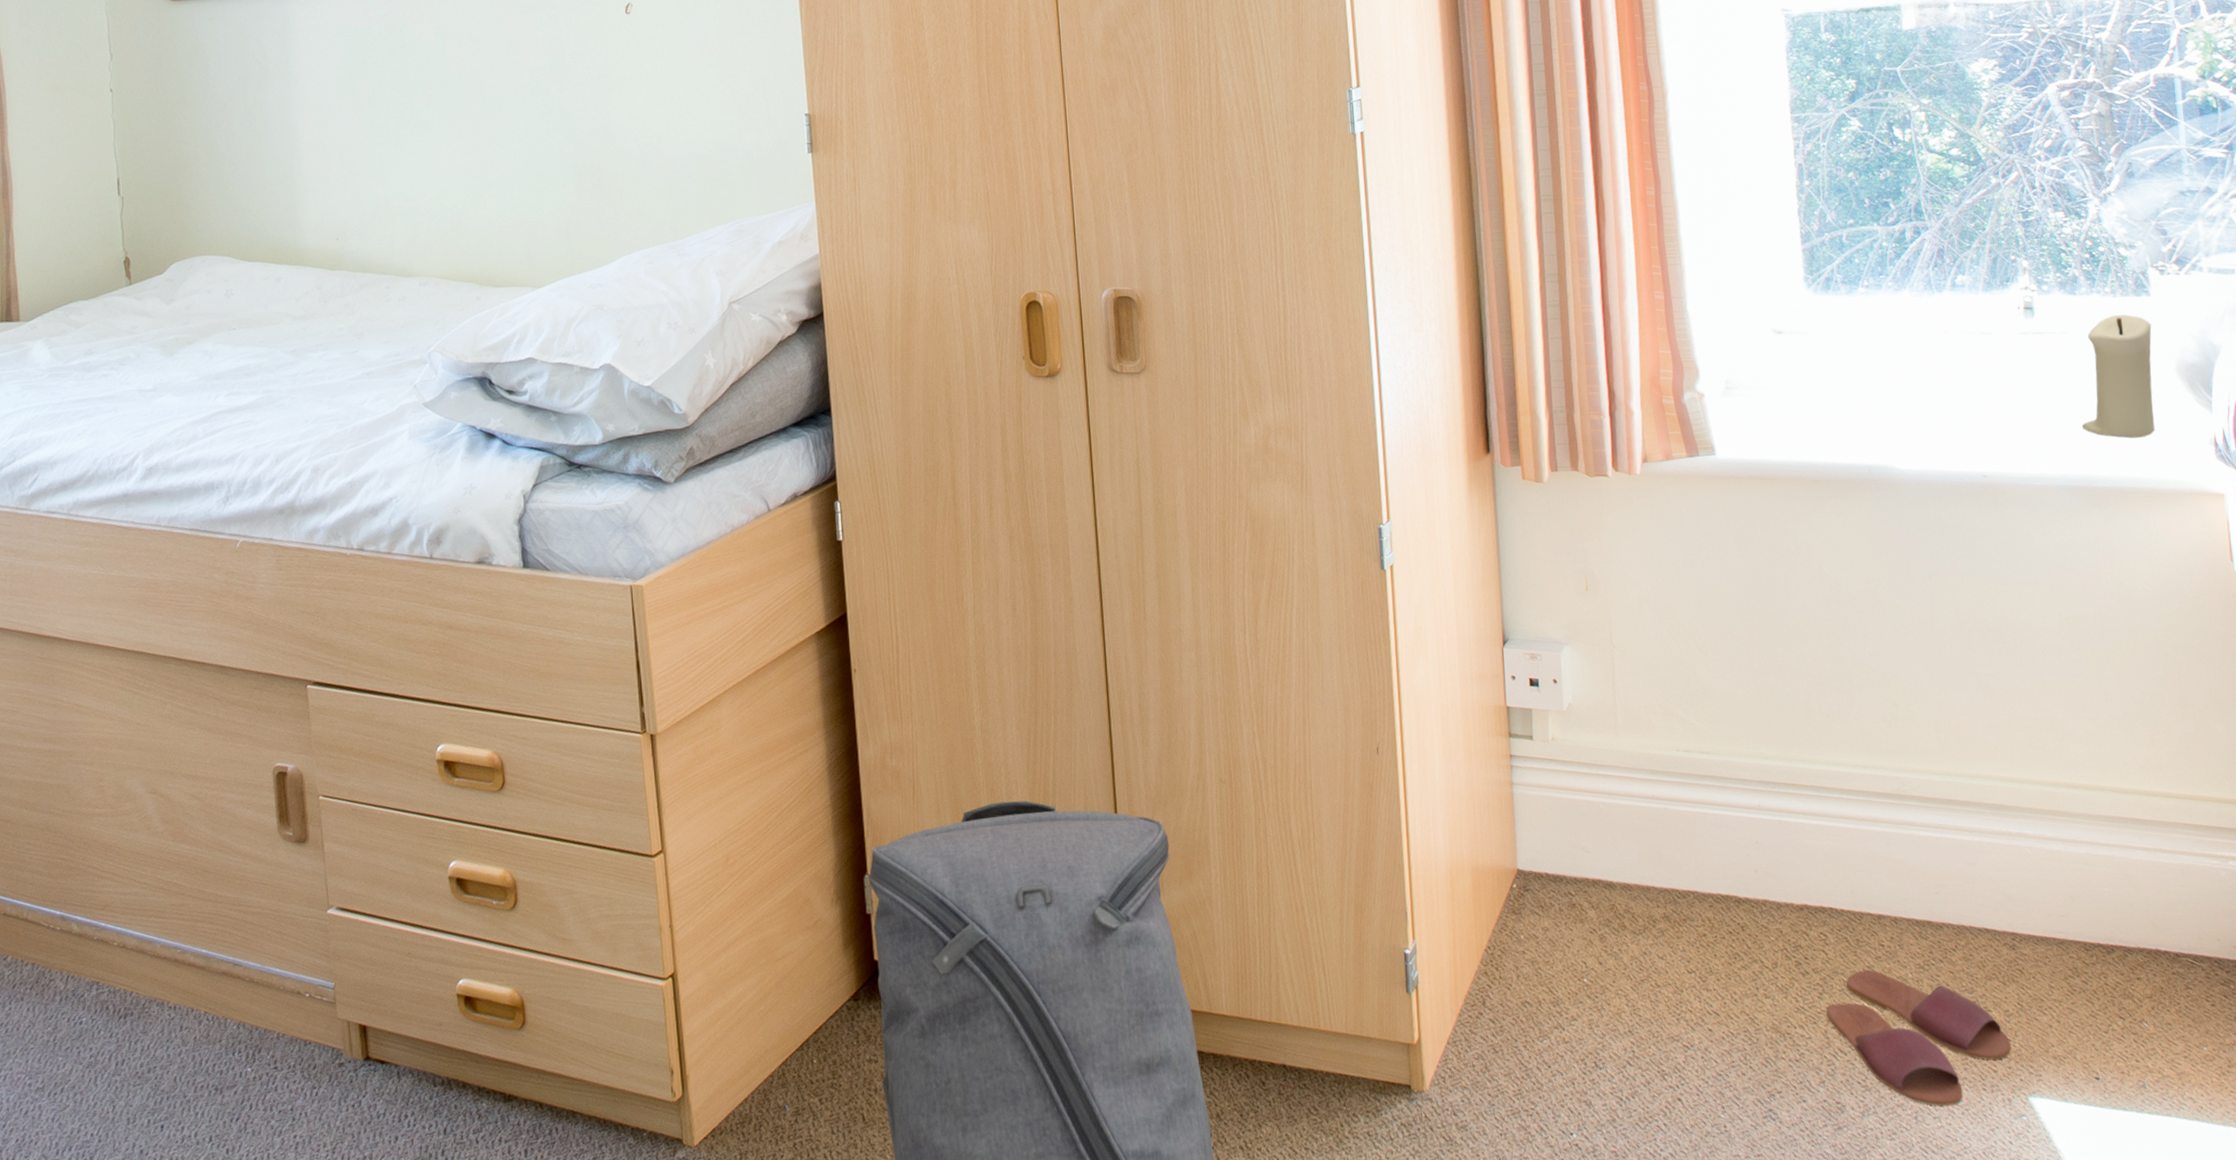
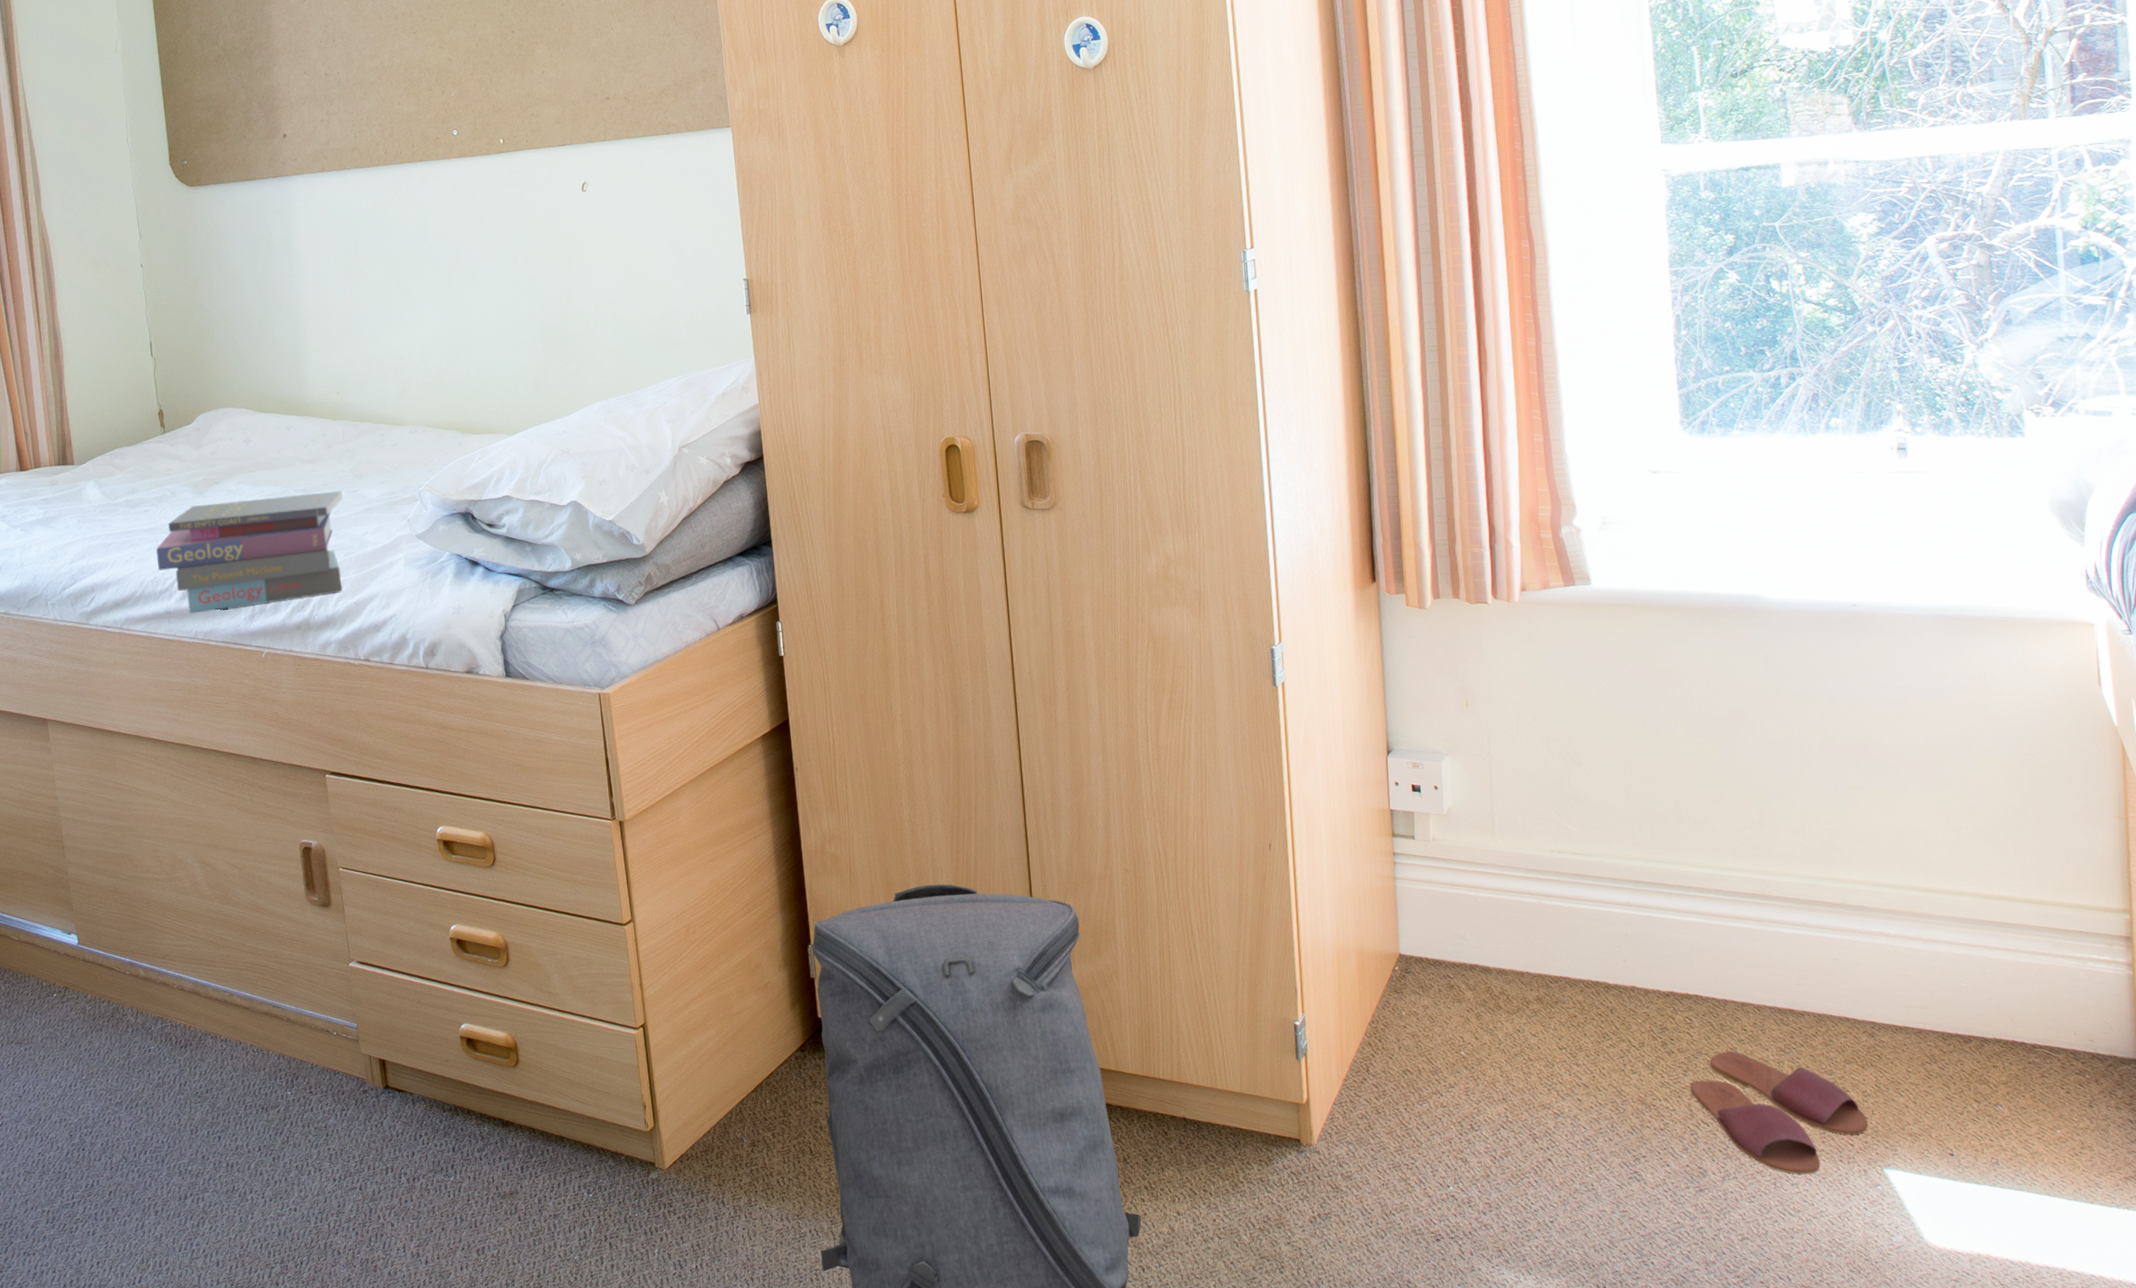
books: none [114,352,339,497] -> present [155,490,343,614]
candle: present [2081,314,2155,439] -> none [1952,454,2026,571]

